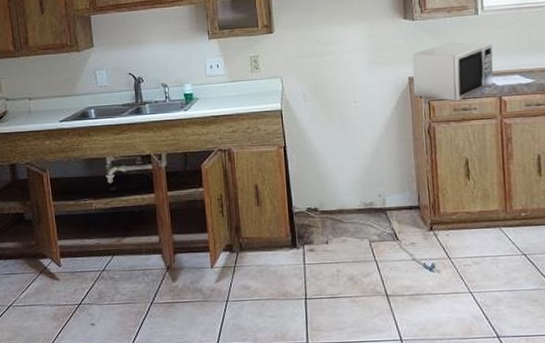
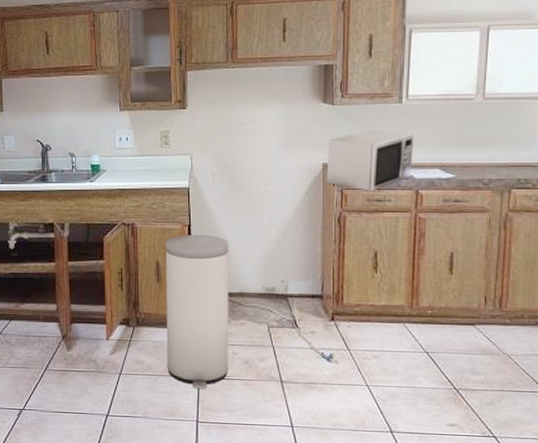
pedal bin: none [262,155,334,310] -> present [165,234,229,389]

